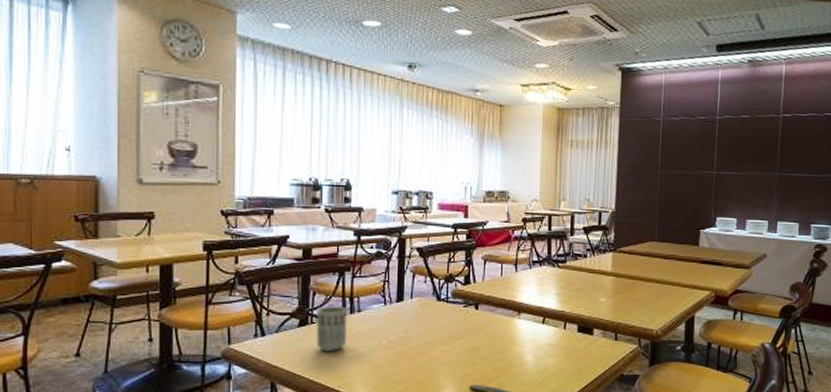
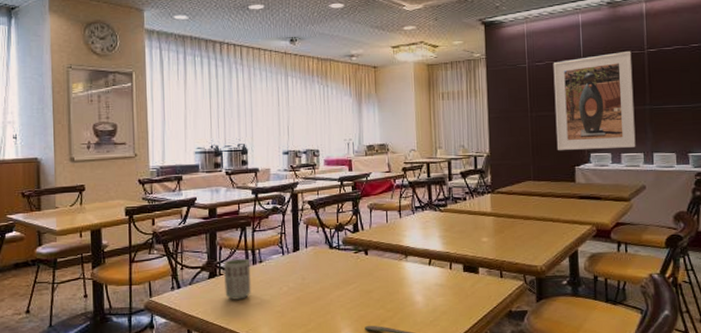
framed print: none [683,113,767,214] -> present [553,50,636,150]

